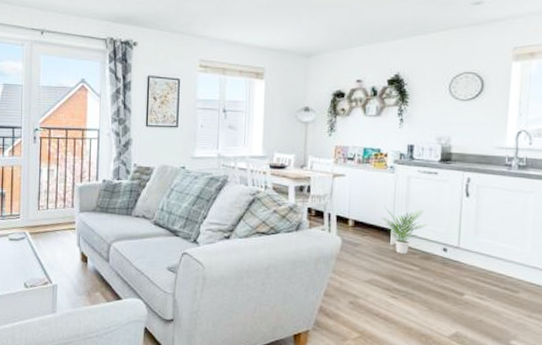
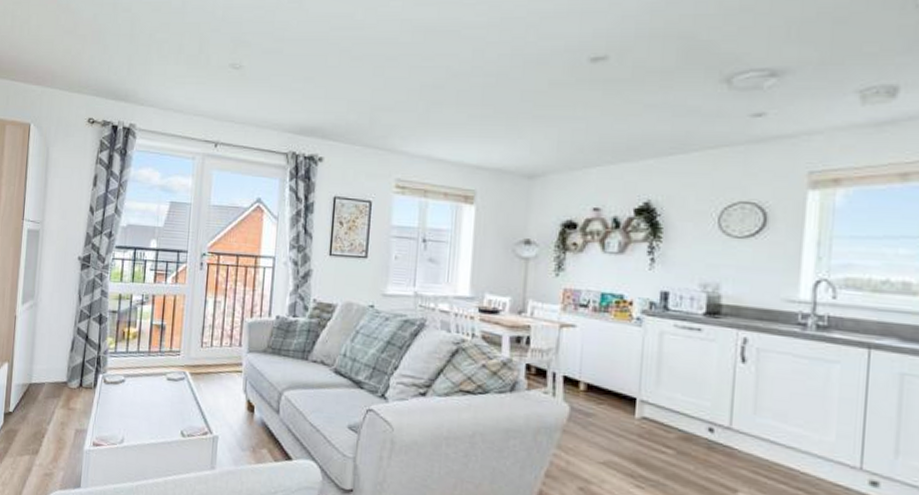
potted plant: present [381,207,429,254] -> none [623,369,688,432]

